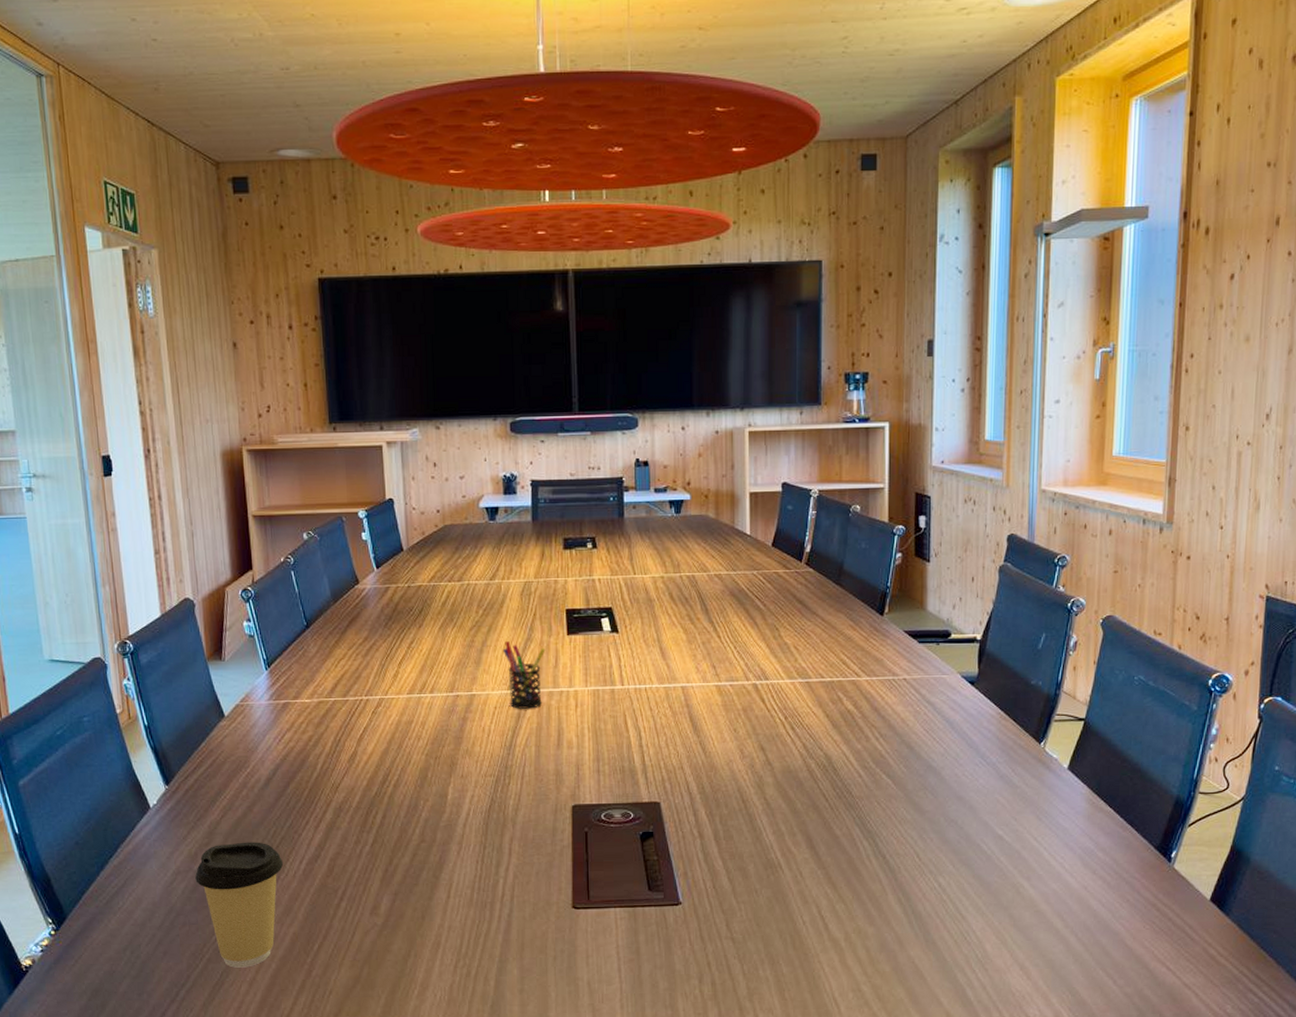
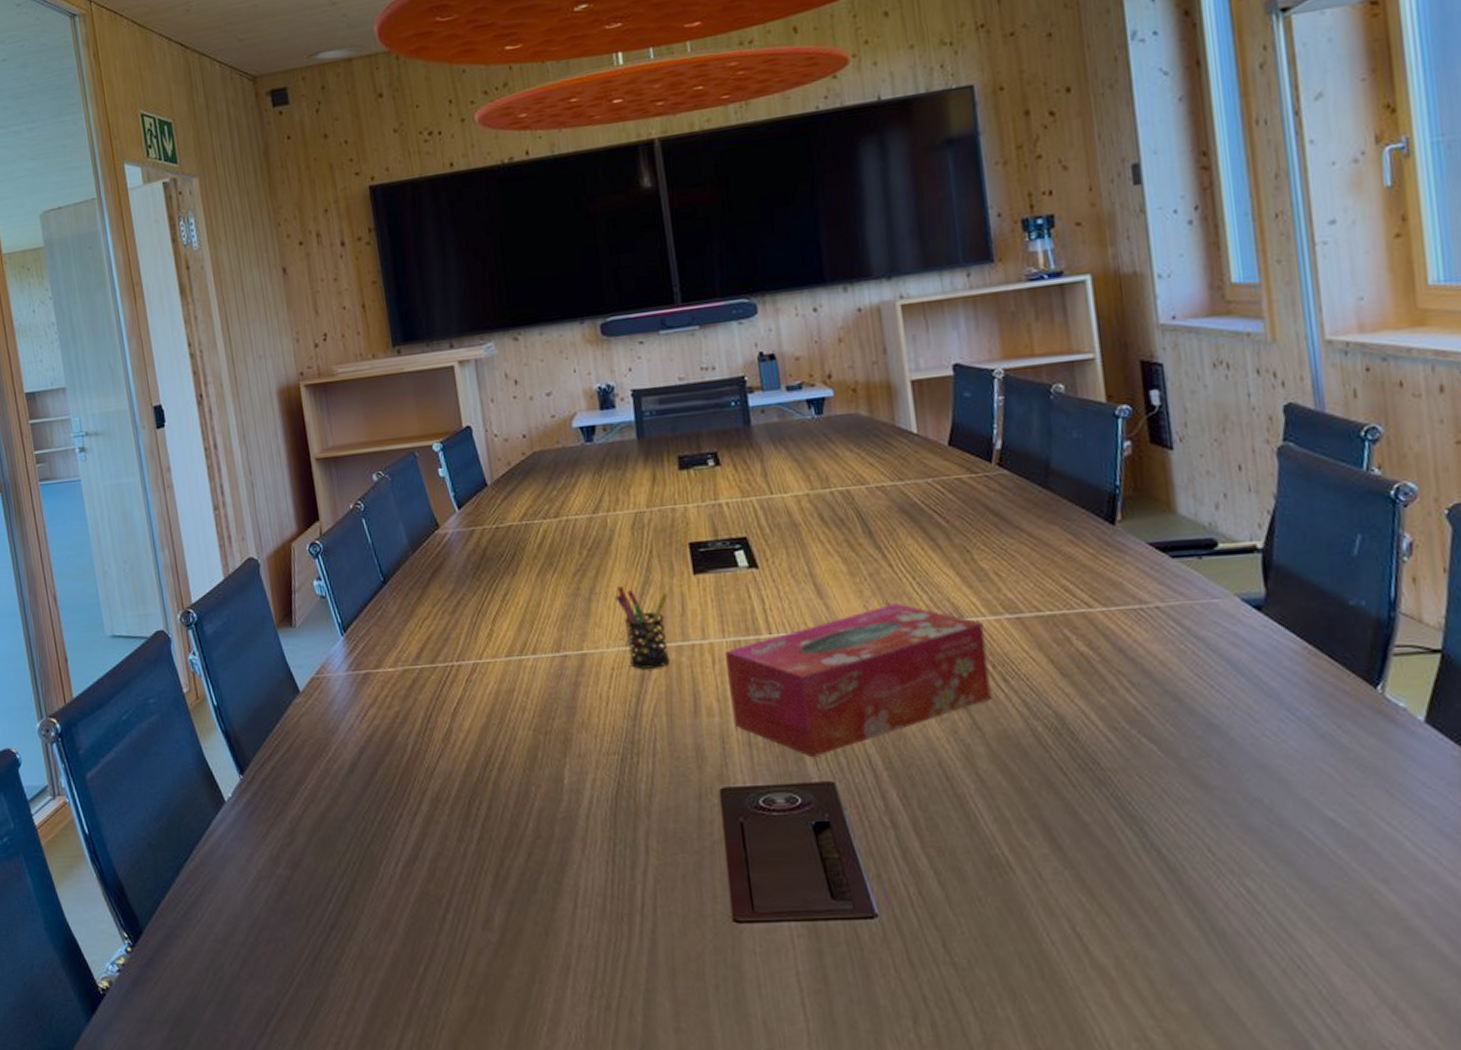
coffee cup: present [195,842,284,968] -> none [278,840,377,994]
tissue box: none [585,667,782,783] -> present [724,603,992,758]

